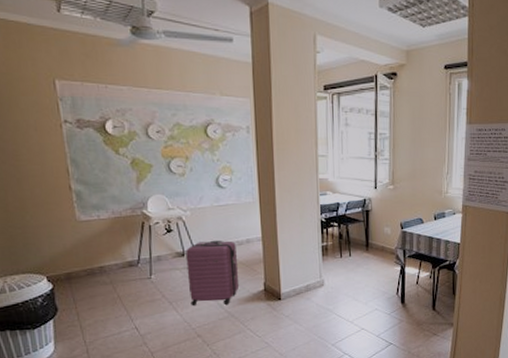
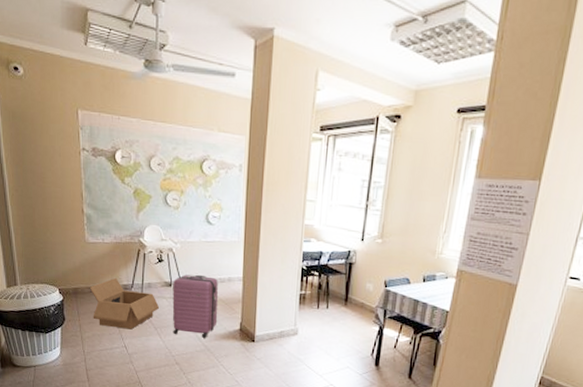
box: none [87,255,172,310] -> present [90,277,159,330]

